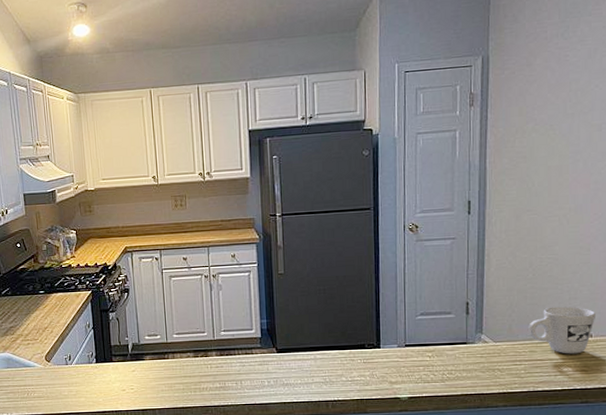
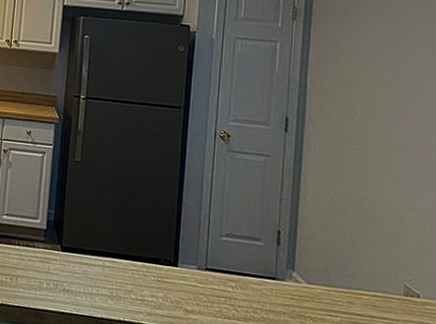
mug: present [529,306,595,354] -> none [347,252,423,316]

